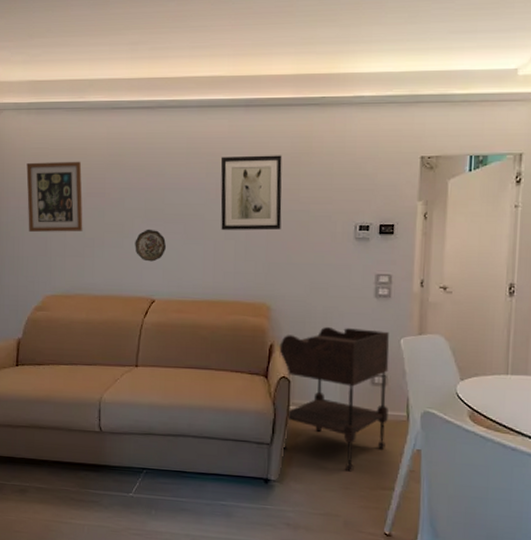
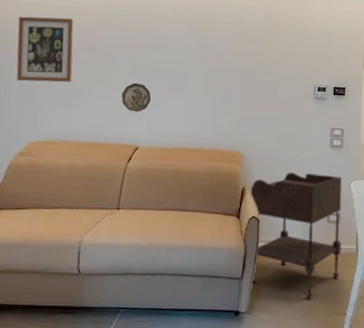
wall art: present [220,155,282,231] -> none [201,23,256,88]

